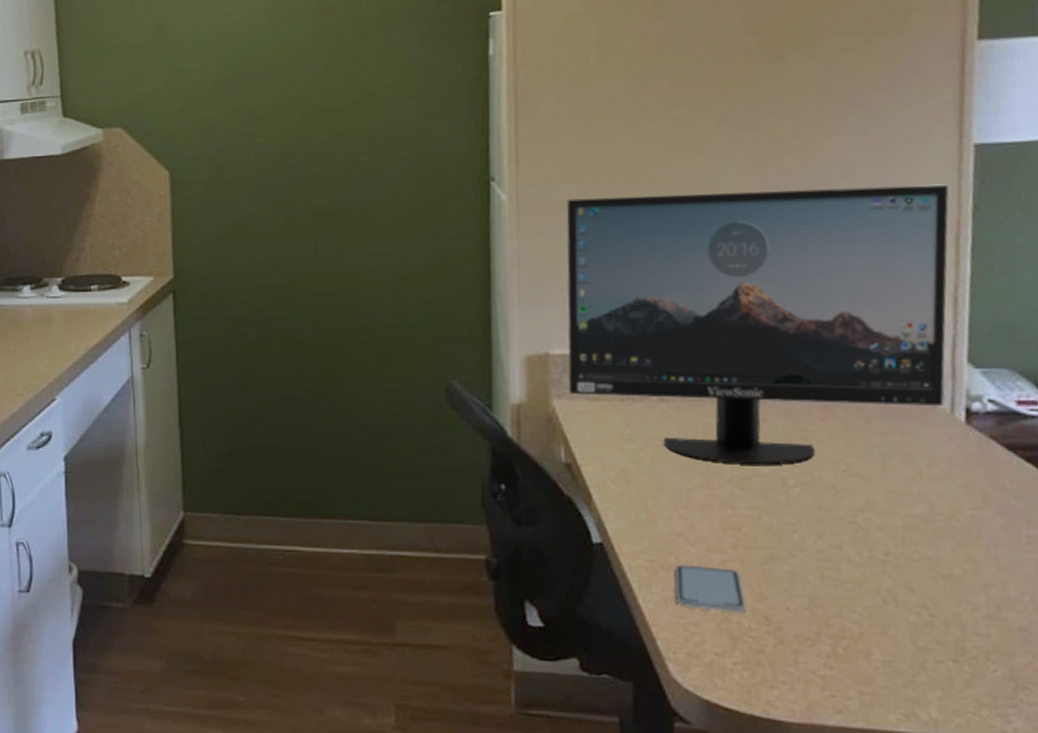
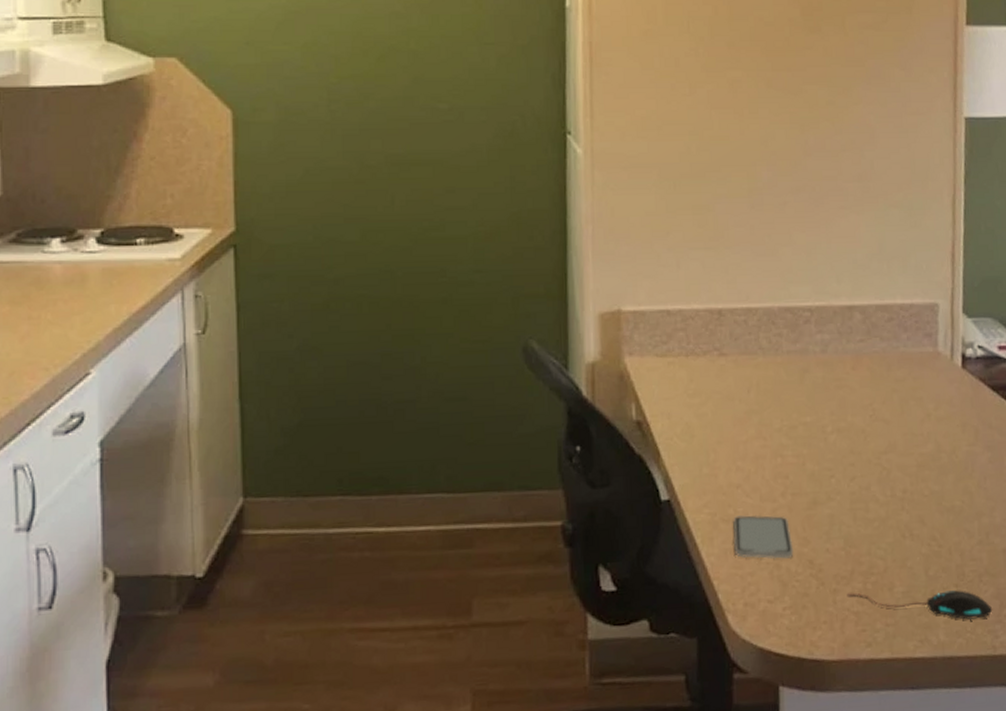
monitor: present [566,184,949,465] -> none [637,152,947,414]
mouse: none [811,655,1004,700] -> present [846,590,993,620]

